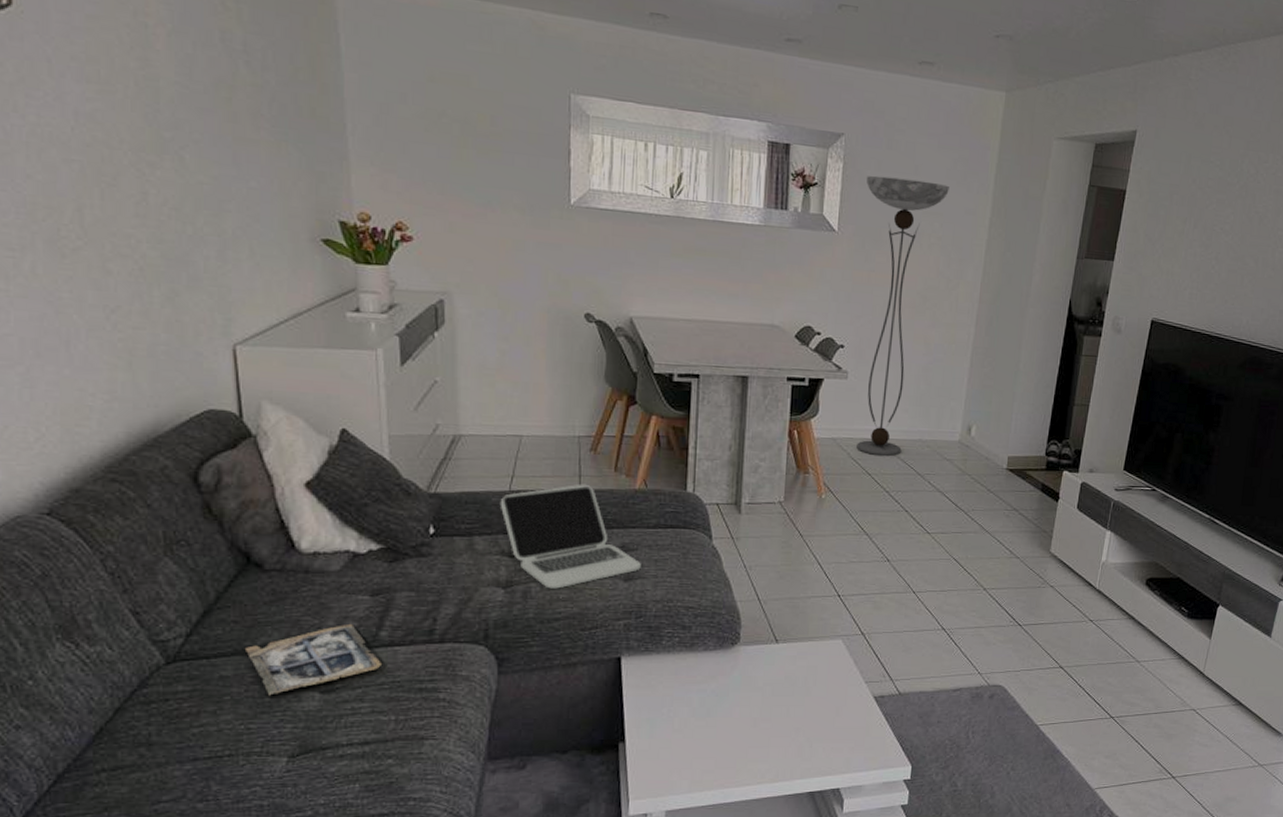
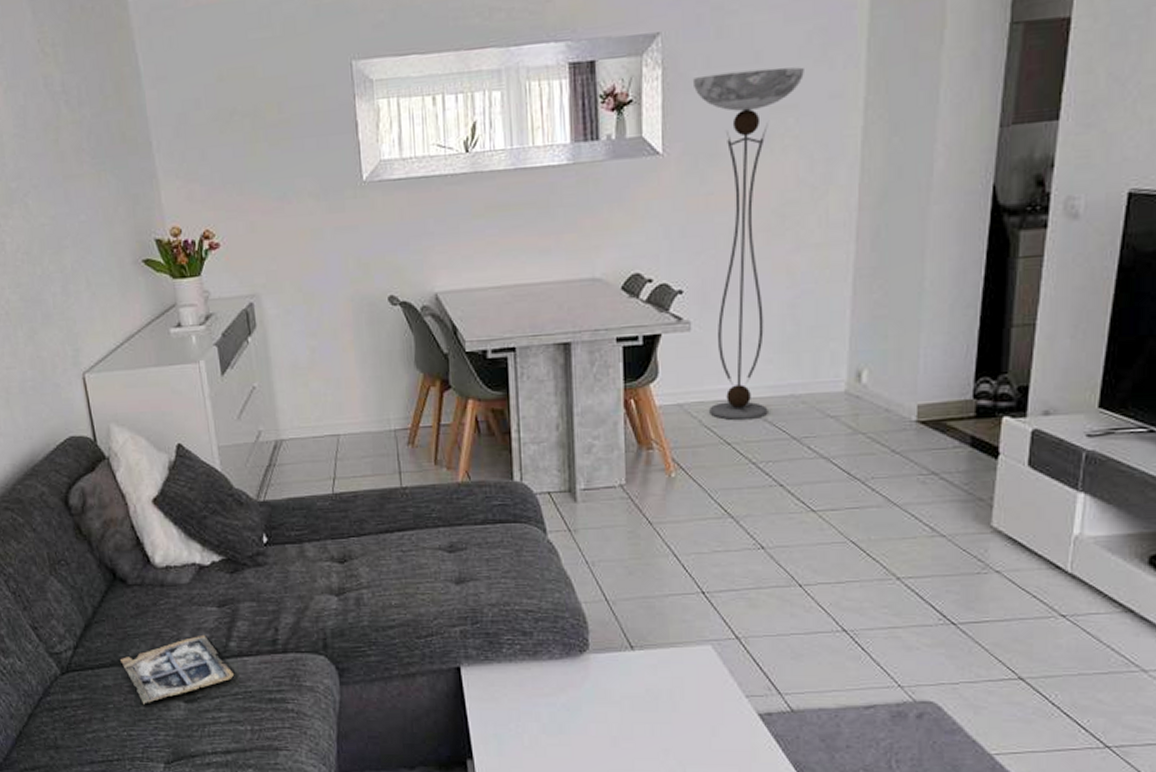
laptop: present [500,483,641,589] -> none [324,480,472,595]

